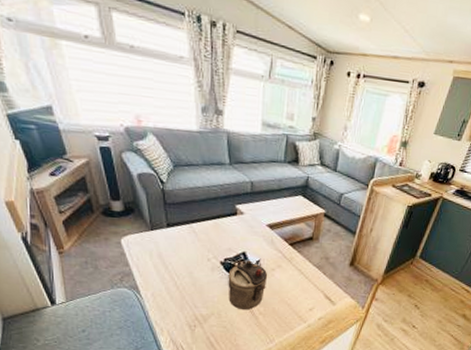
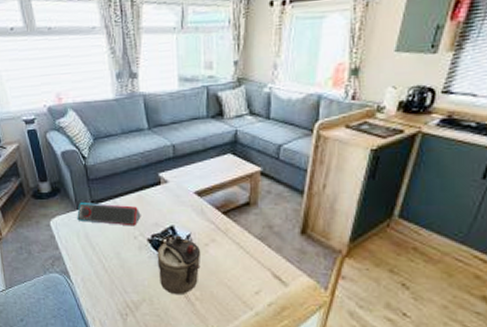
speaker: none [151,223,216,250] -> present [77,202,141,226]

